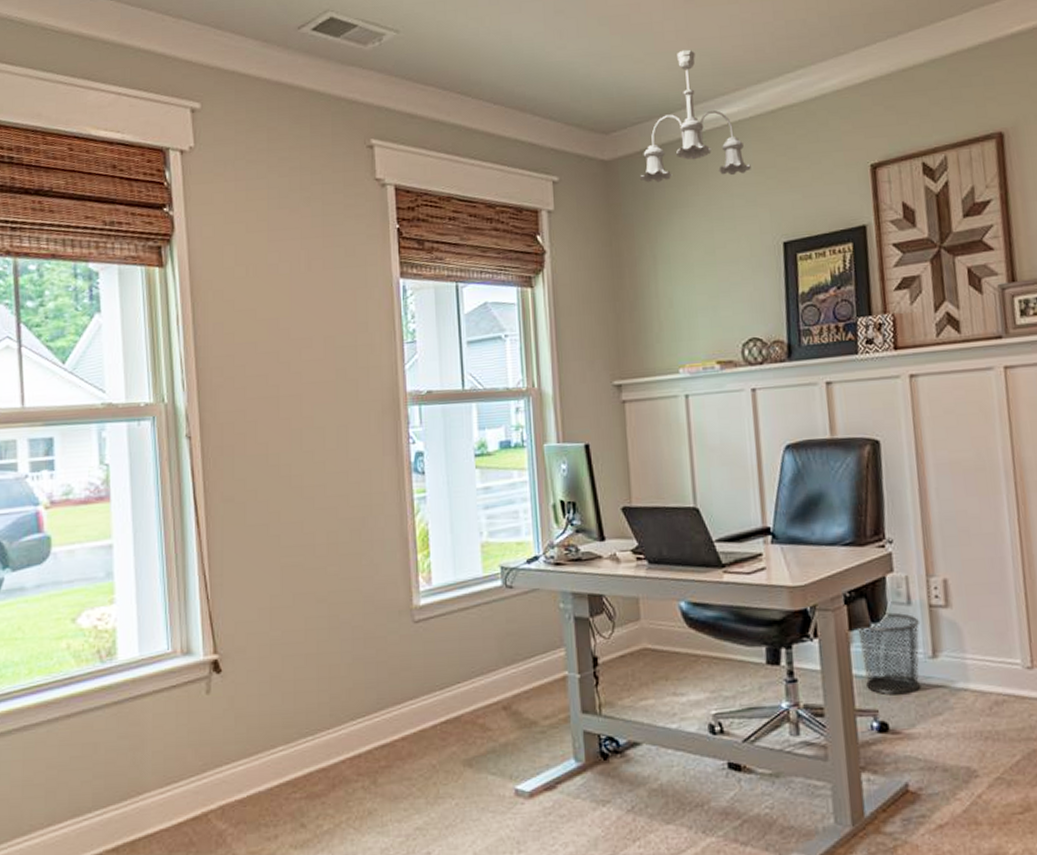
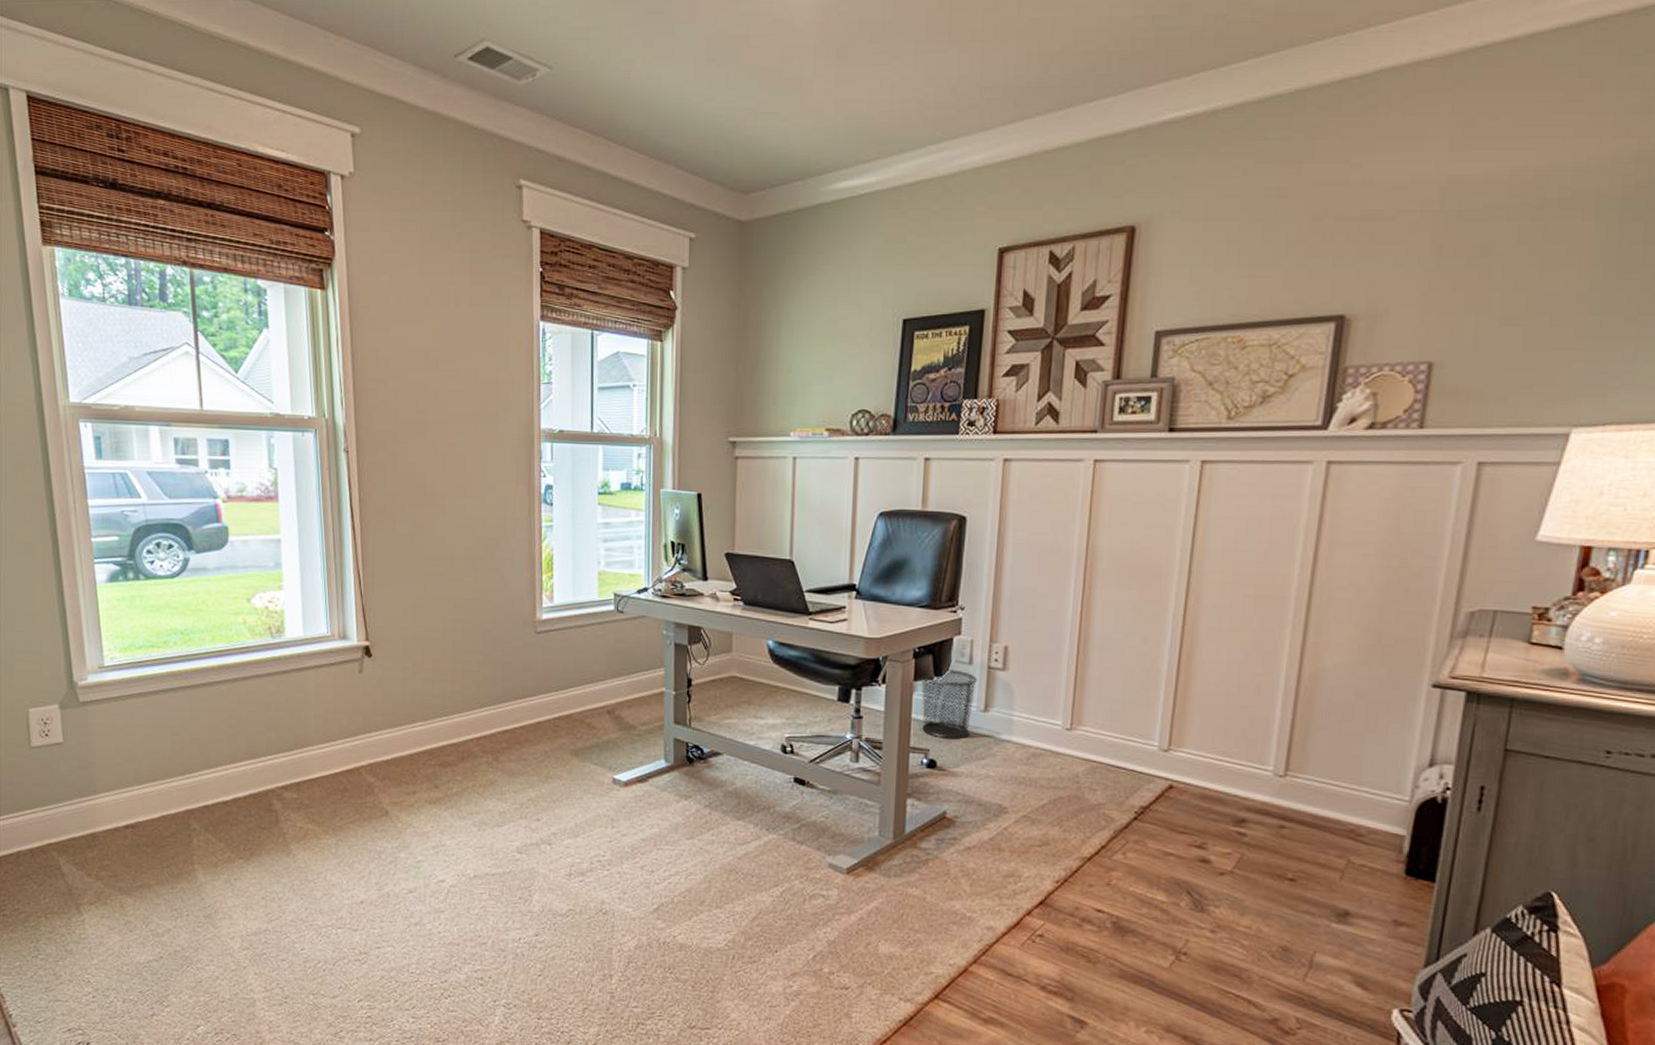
ceiling light fixture: present [639,49,751,183] -> none [772,111,882,248]

